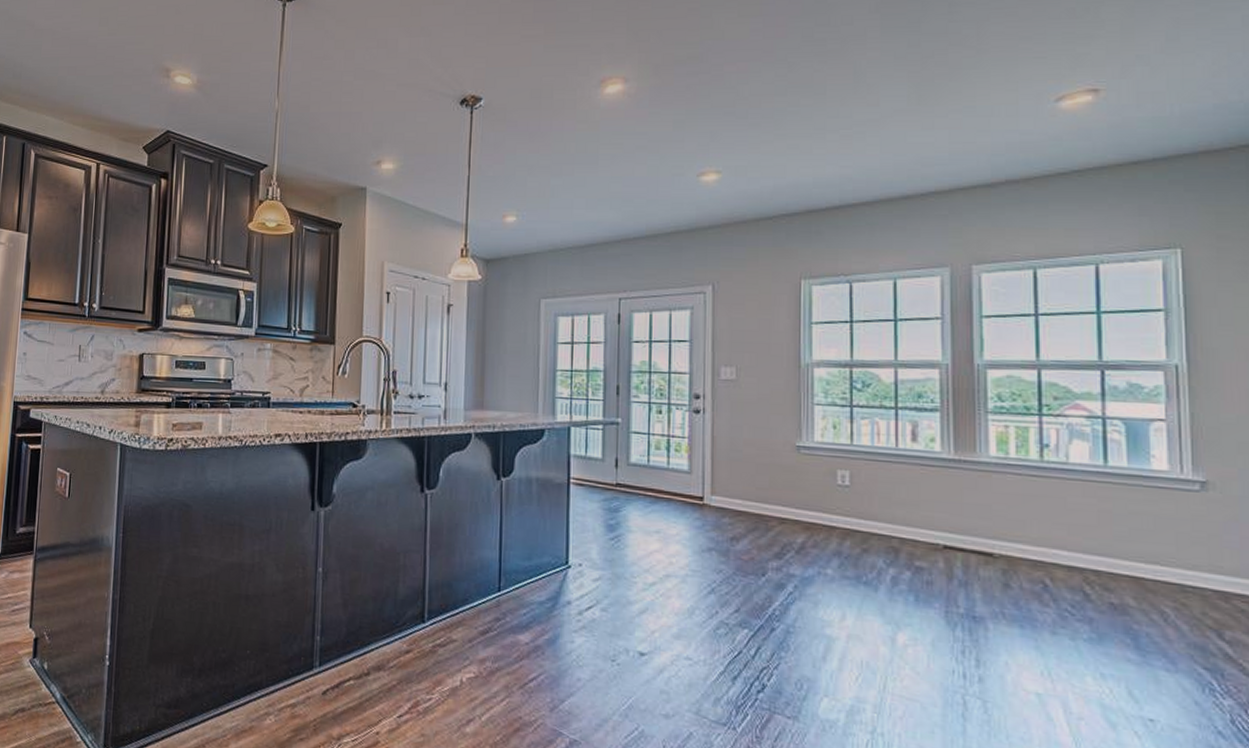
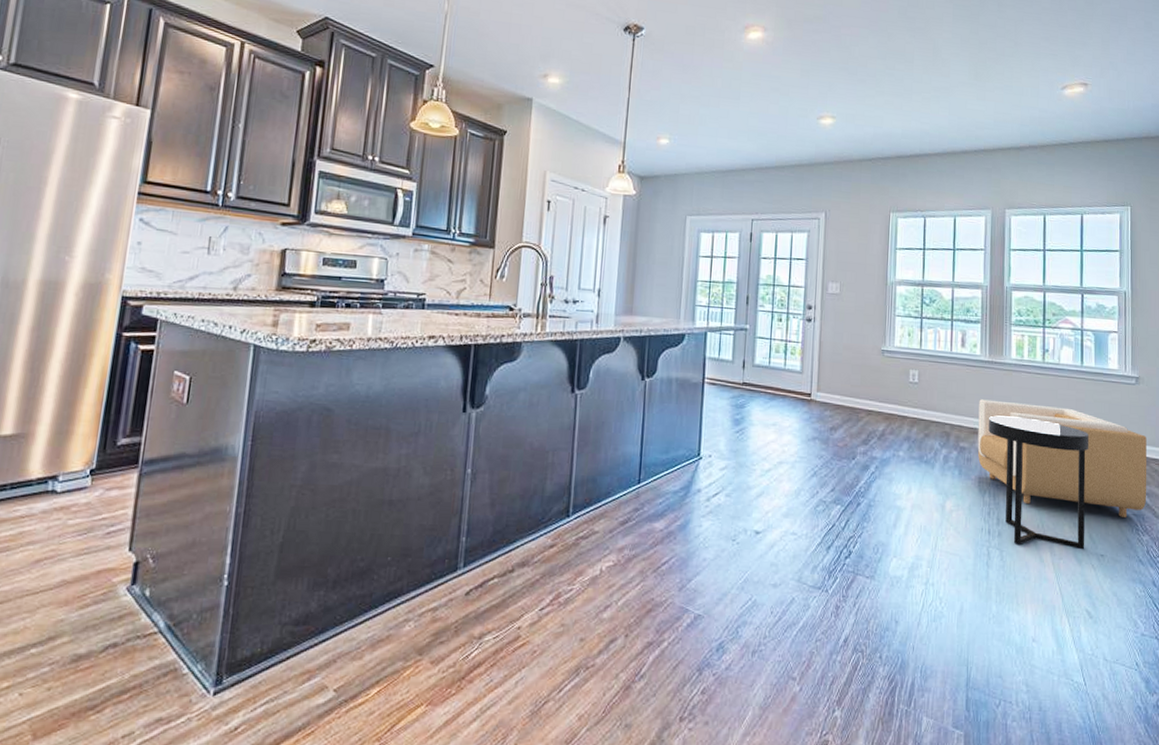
armchair: none [942,507,1228,672] -> present [977,399,1147,517]
side table: none [958,528,1123,710] -> present [989,415,1089,550]

